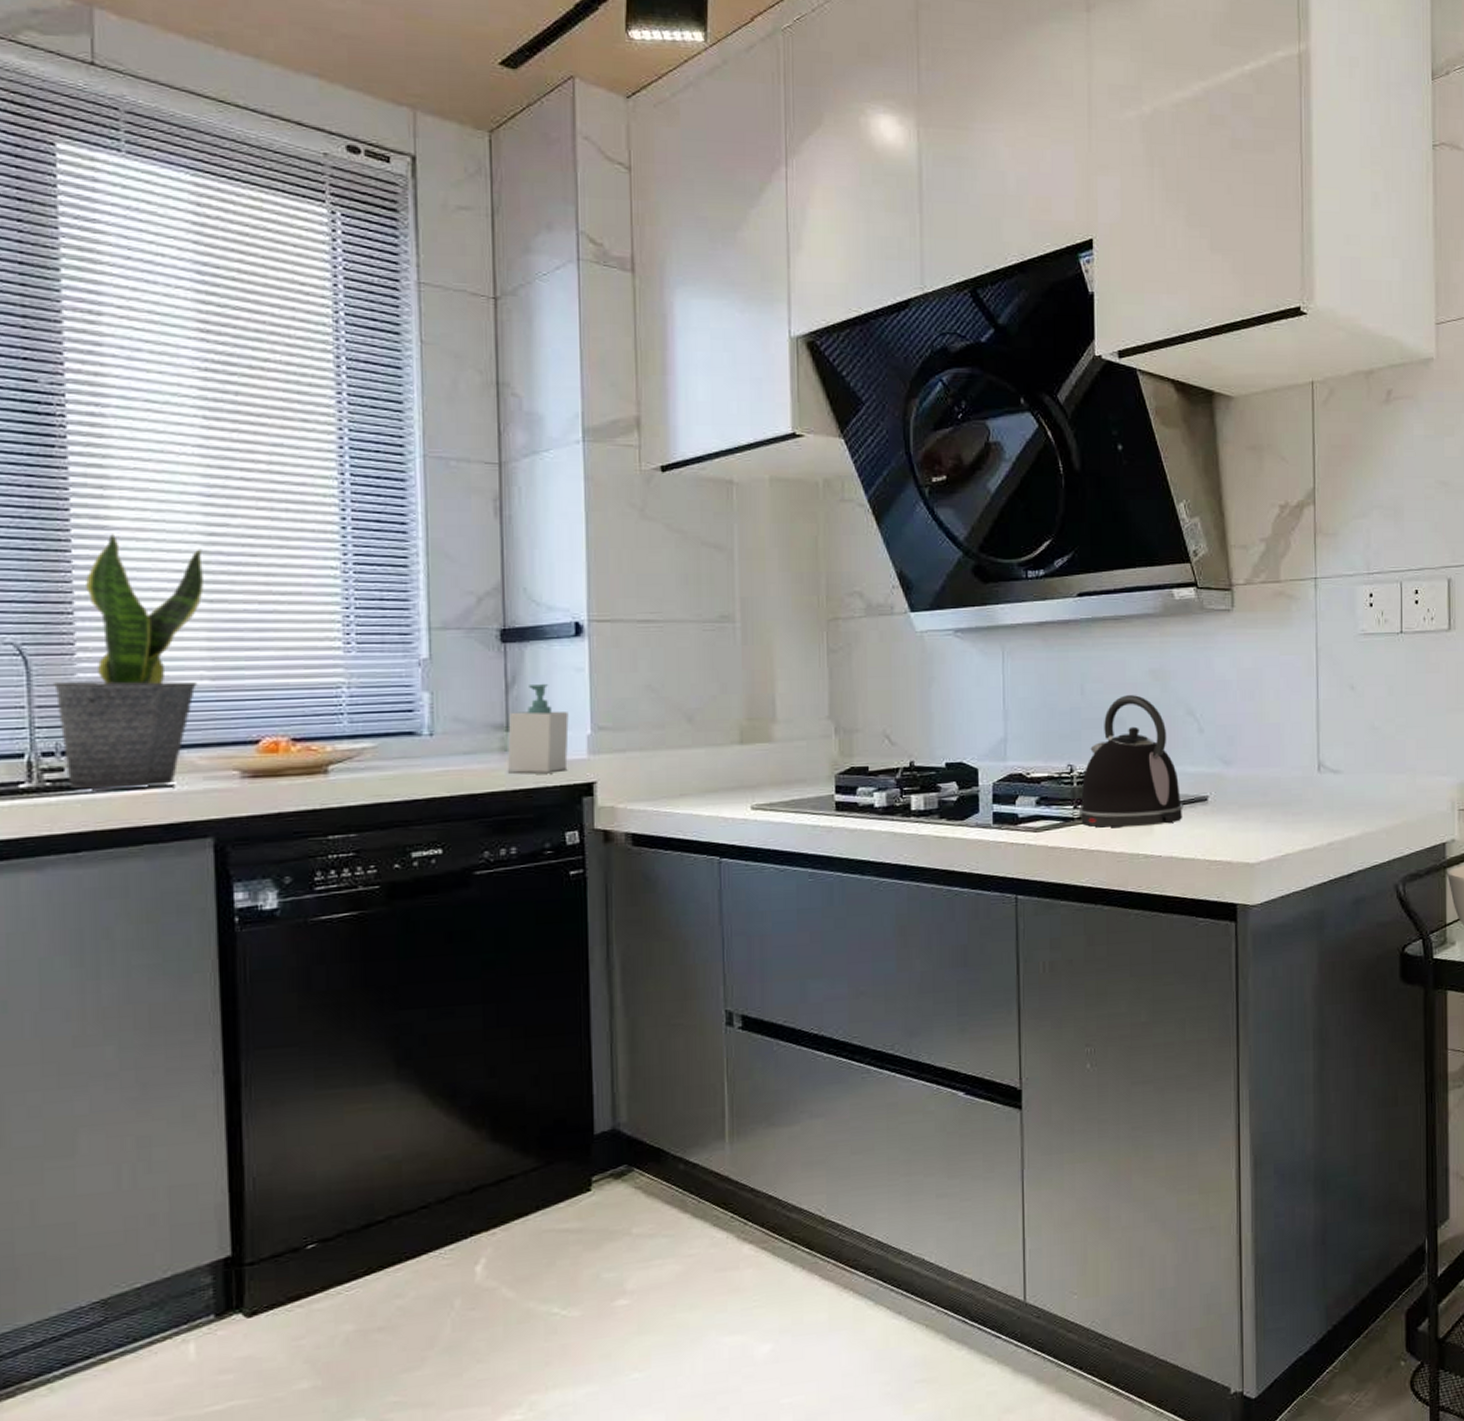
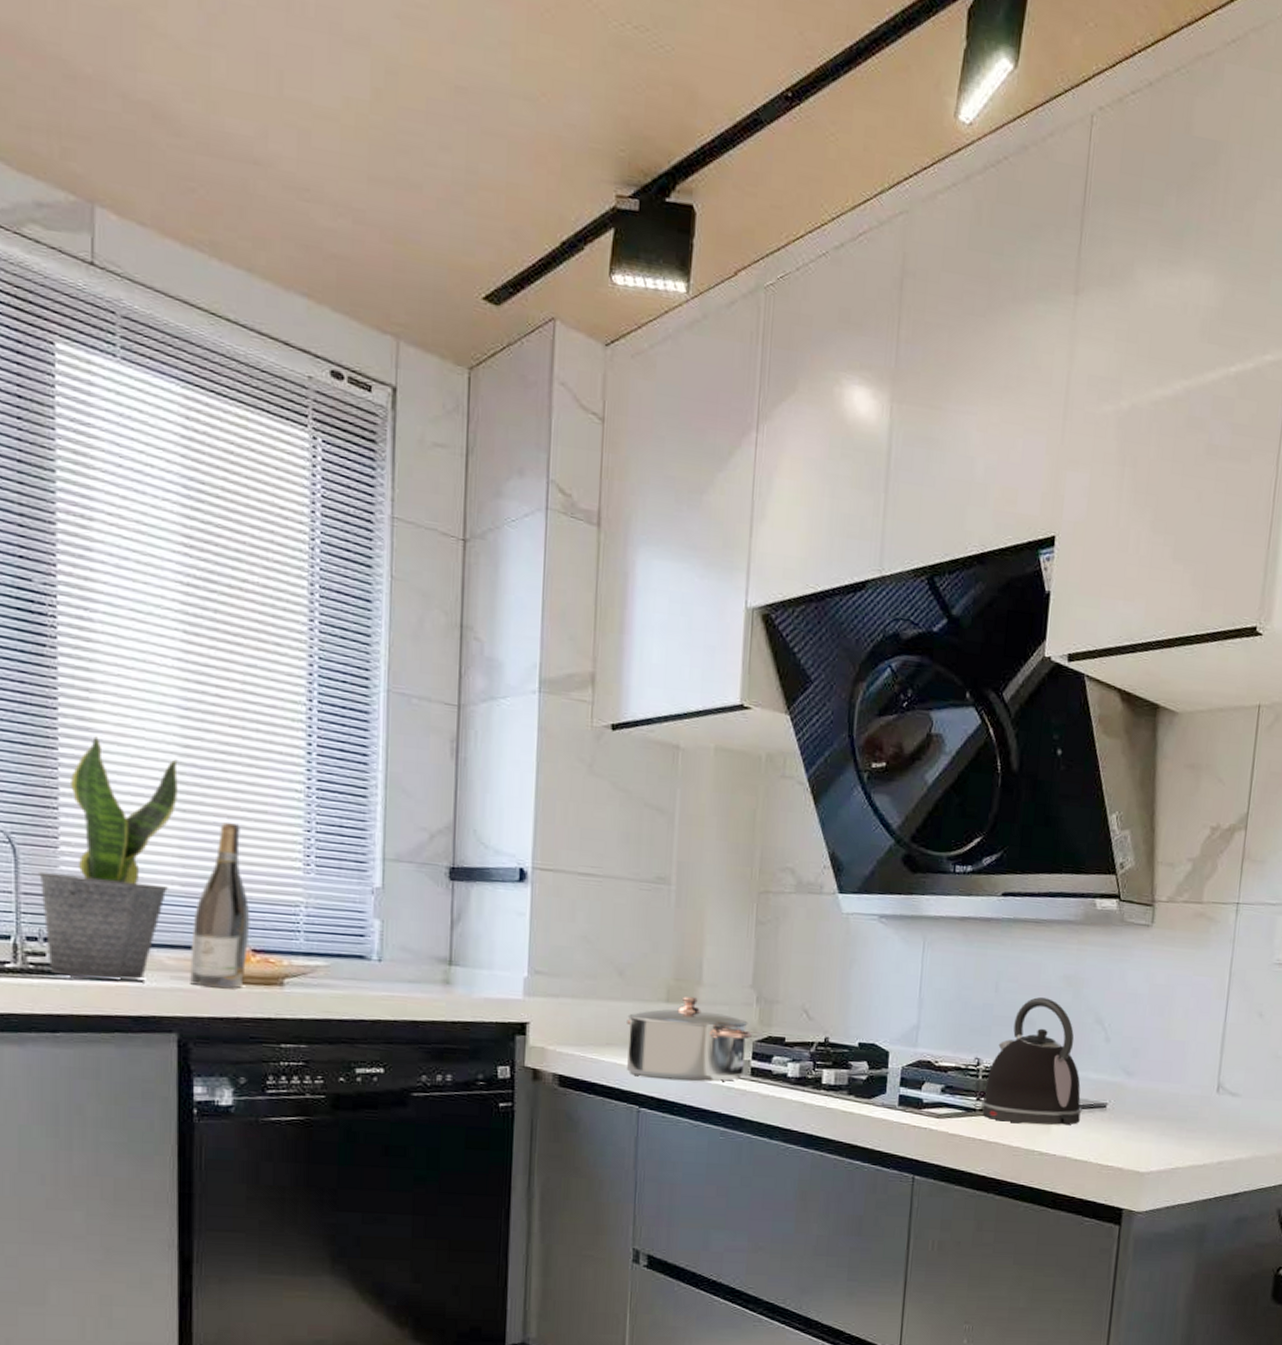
wine bottle: none [224,609,289,783] -> present [190,822,250,988]
soap bottle: present [508,683,569,775] -> none [449,923,508,1011]
cooking pot: none [700,735,835,827] -> present [627,996,753,1082]

